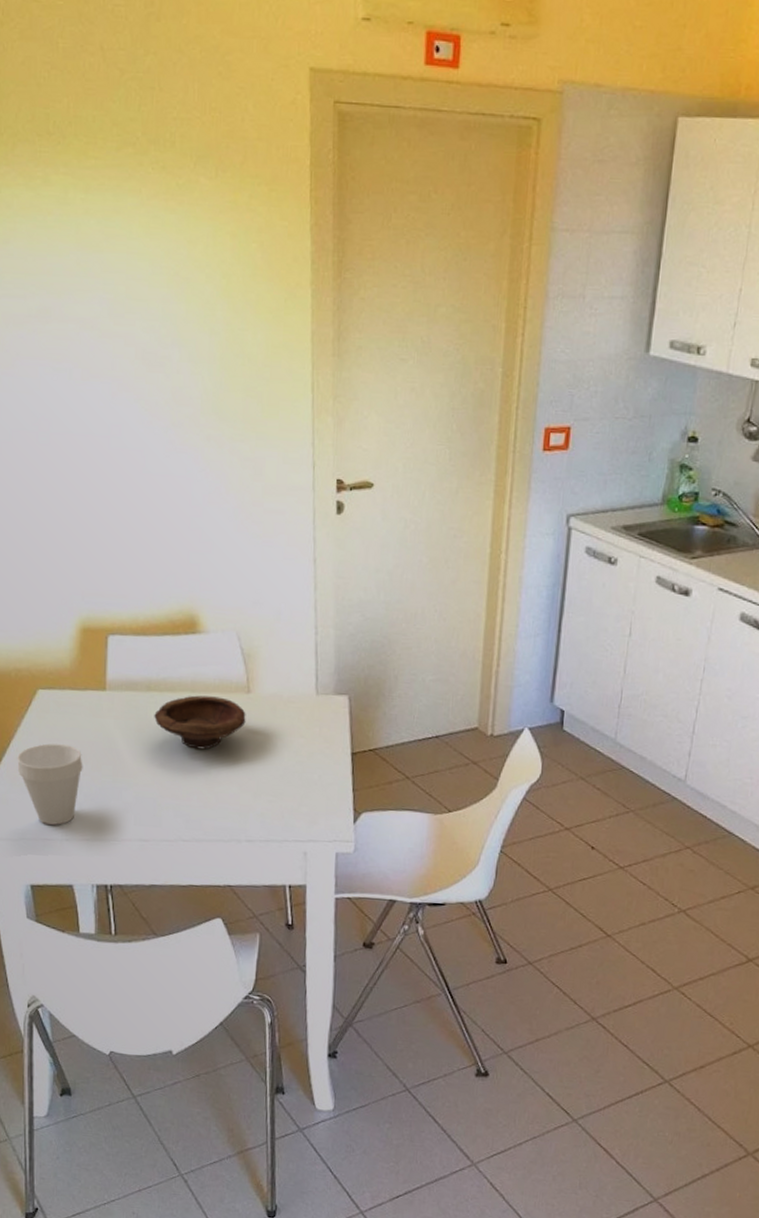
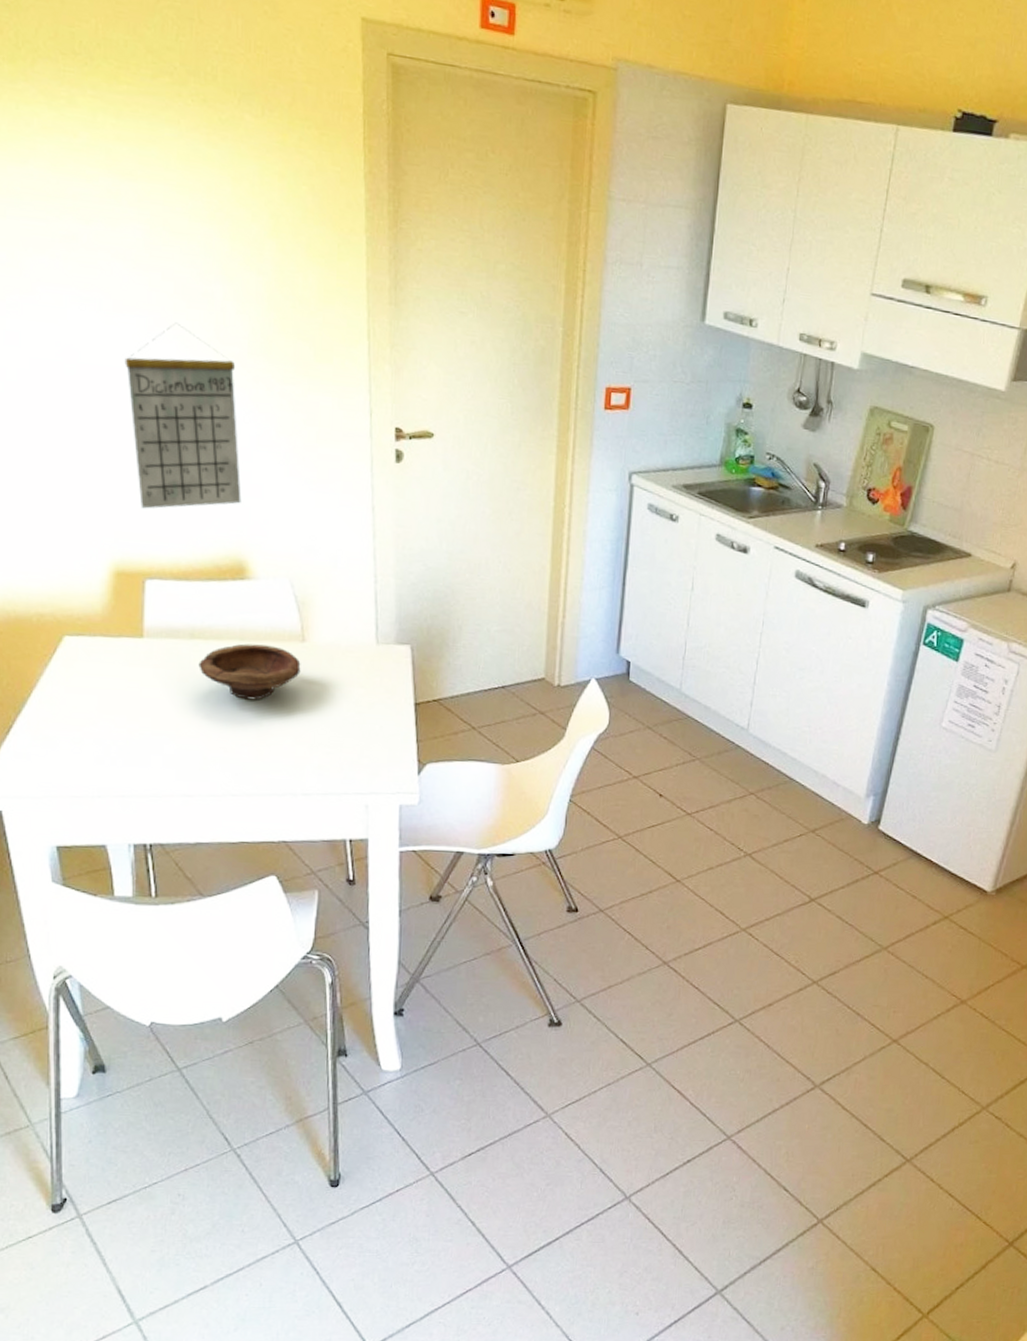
cup: present [17,743,83,825] -> none [40,694,118,781]
calendar: none [91,387,194,568] -> present [124,322,242,509]

